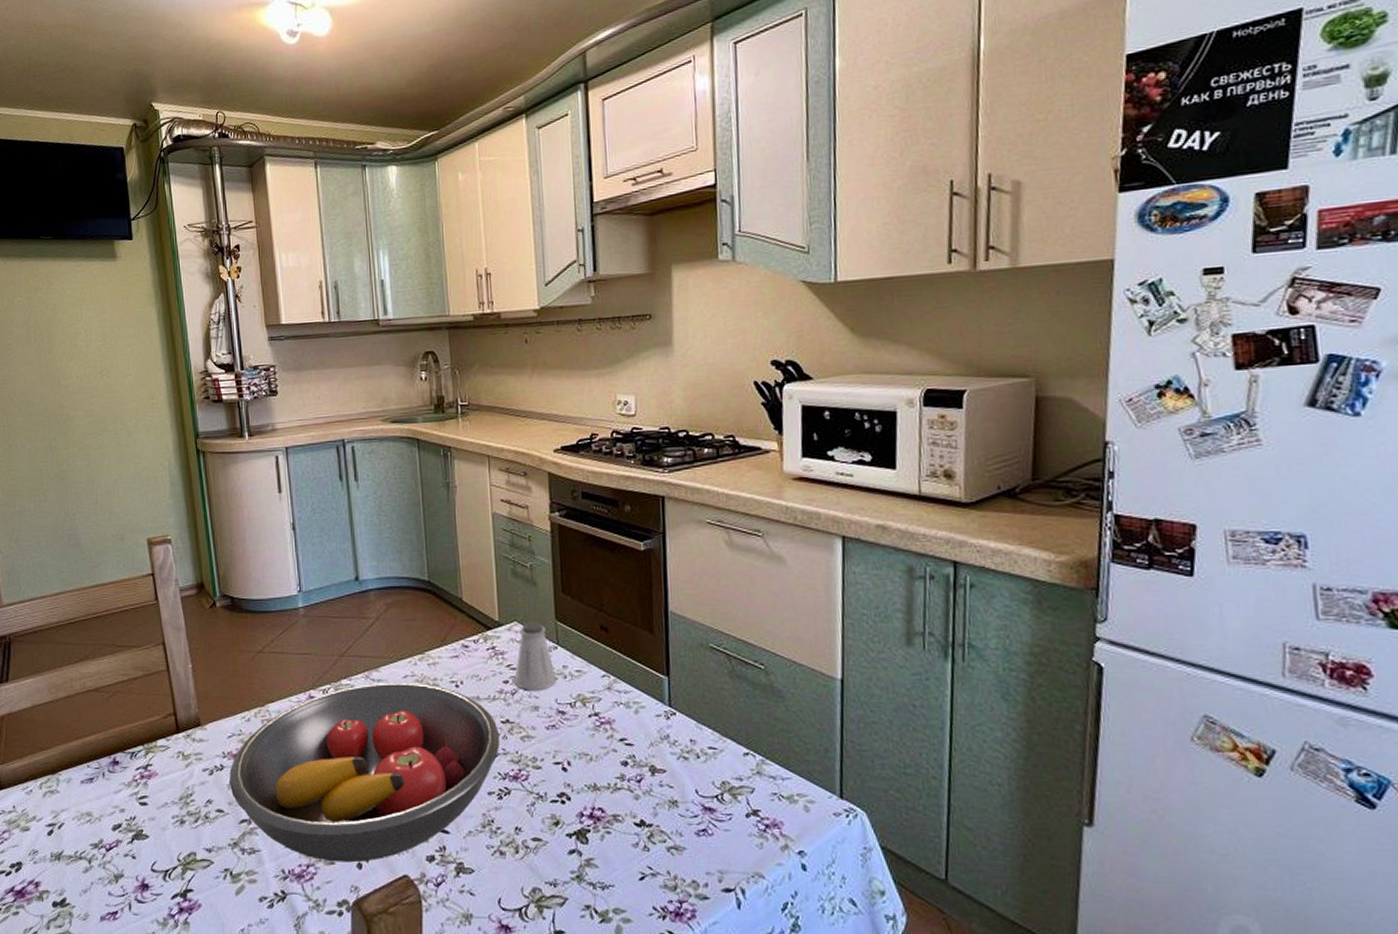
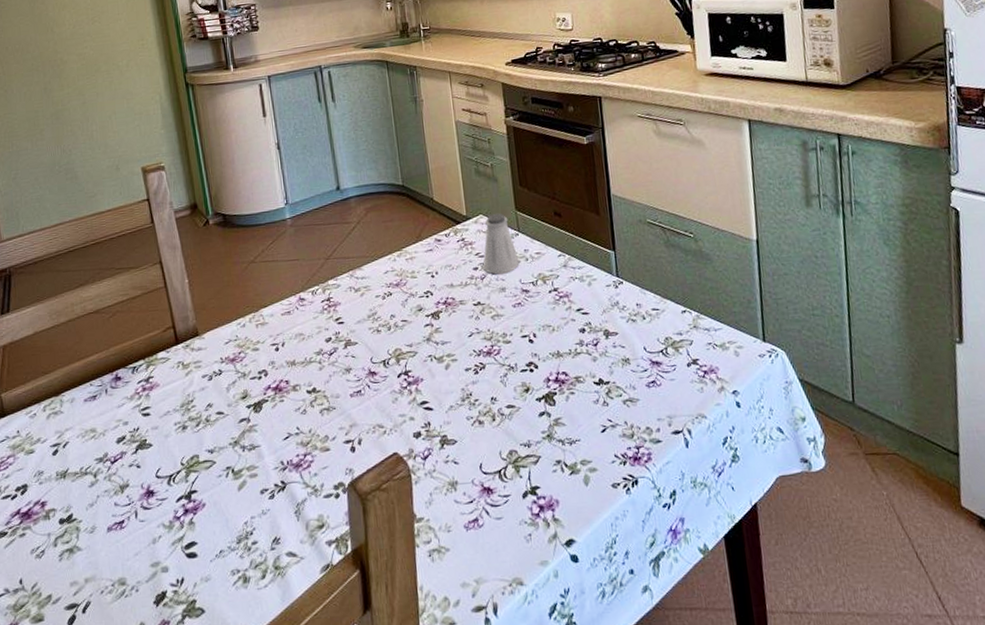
fruit bowl: present [229,682,500,863] -> none [227,277,473,449]

